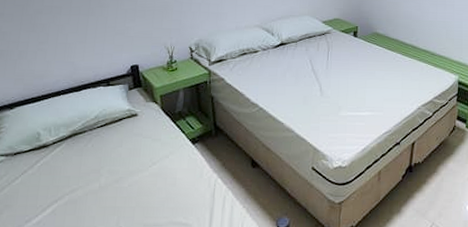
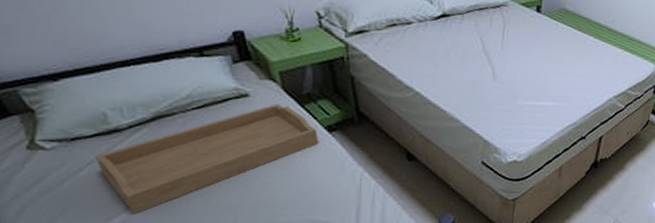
serving tray: none [27,121,185,215] -> present [94,103,319,213]

